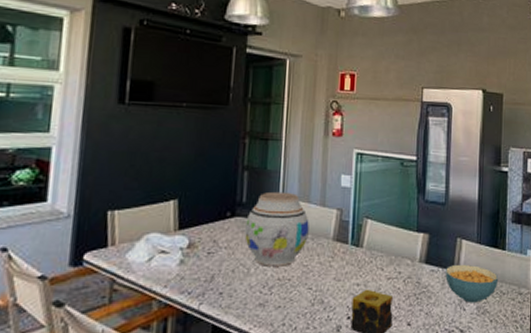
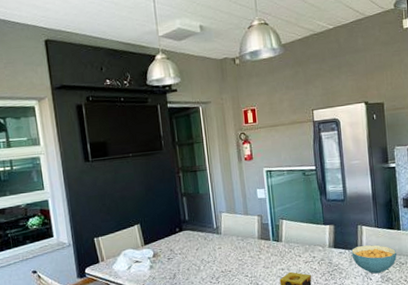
vase: present [244,191,309,266] -> none [191,208,239,264]

